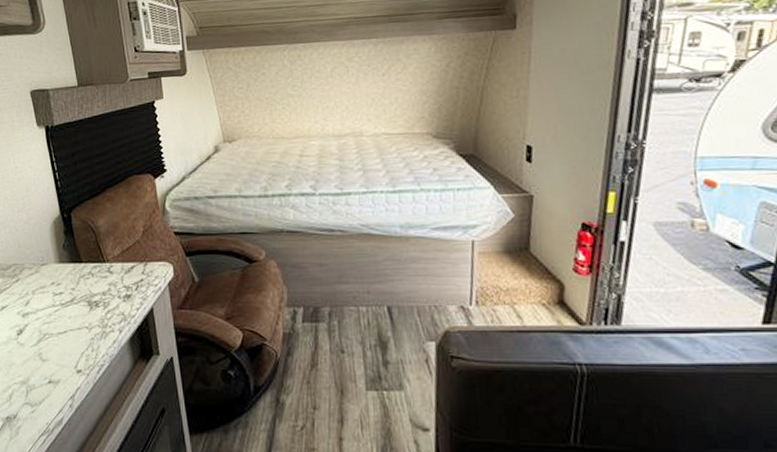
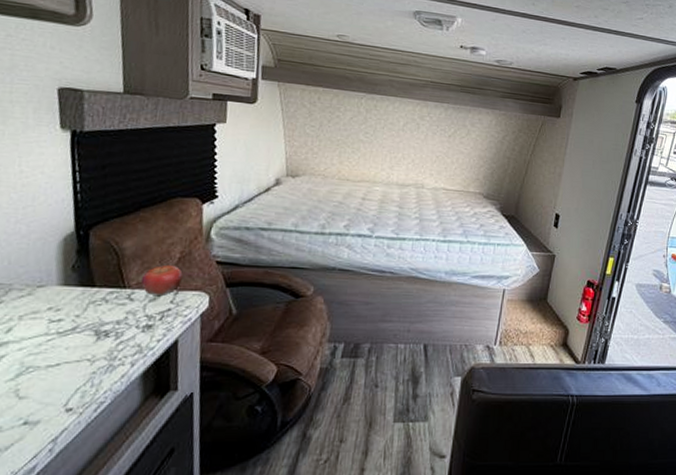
fruit: none [115,238,148,267] -> present [140,264,183,295]

